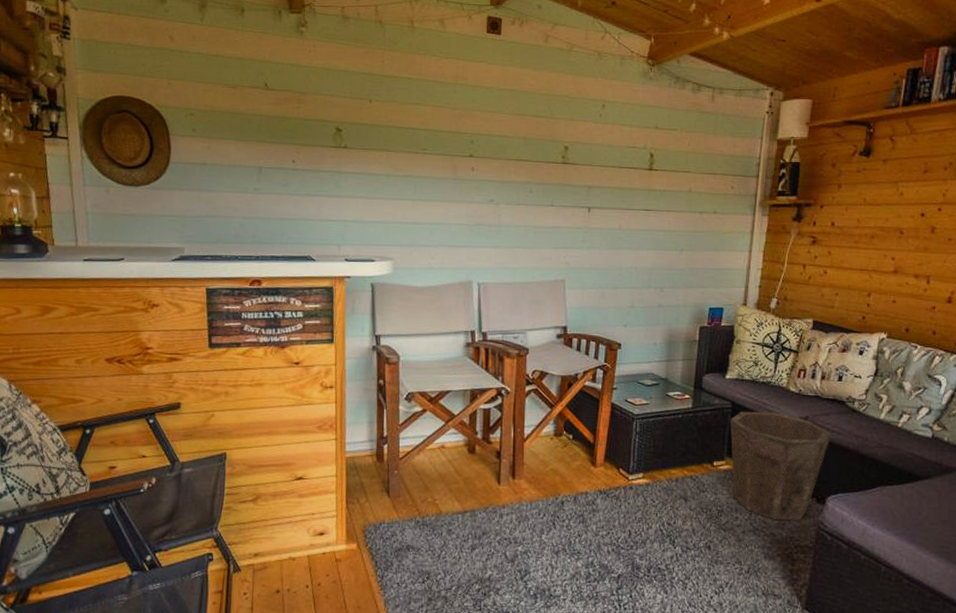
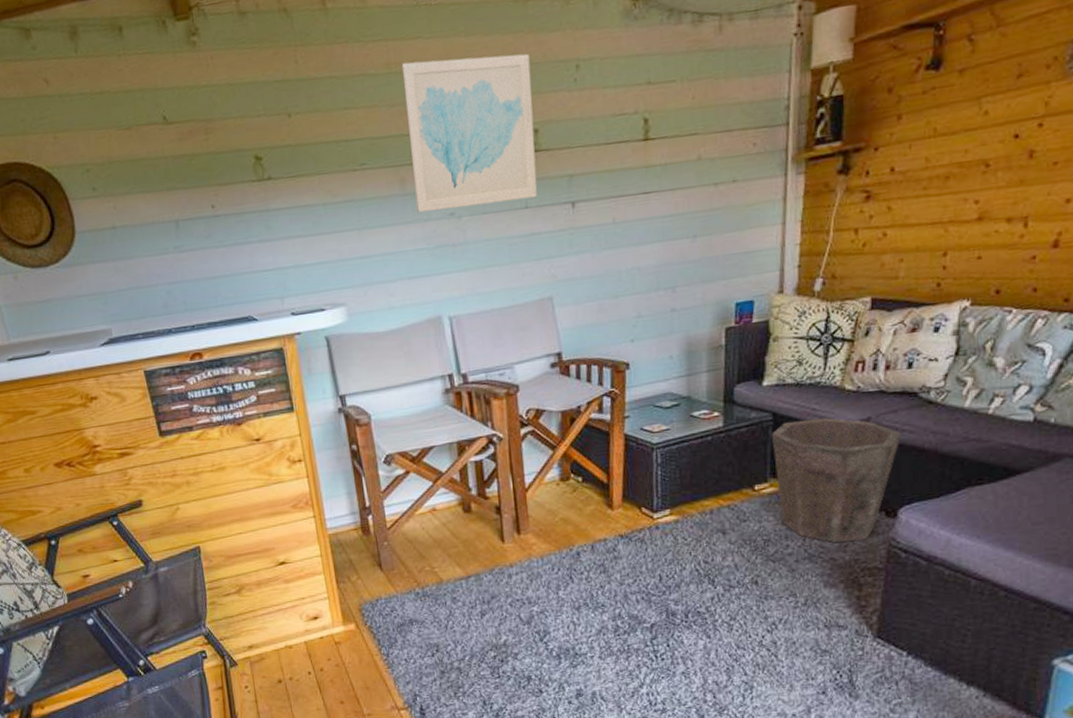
wall art: none [464,78,567,199] -> present [401,53,537,213]

